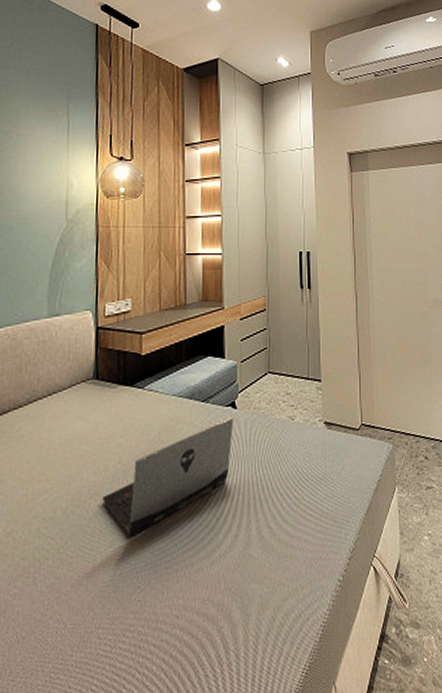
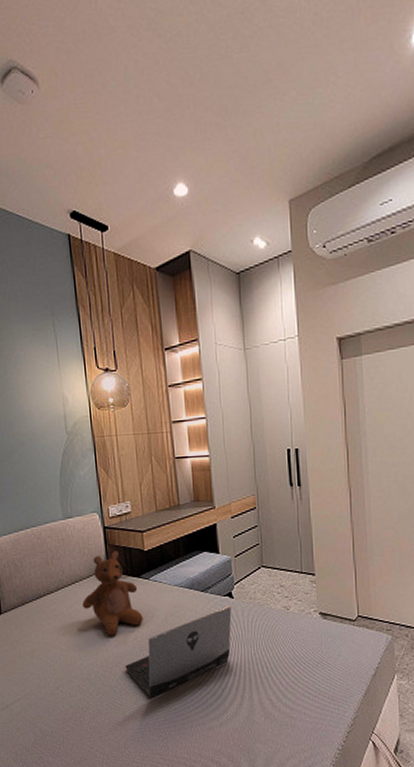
teddy bear: none [58,355,131,460] -> present [83,551,143,636]

